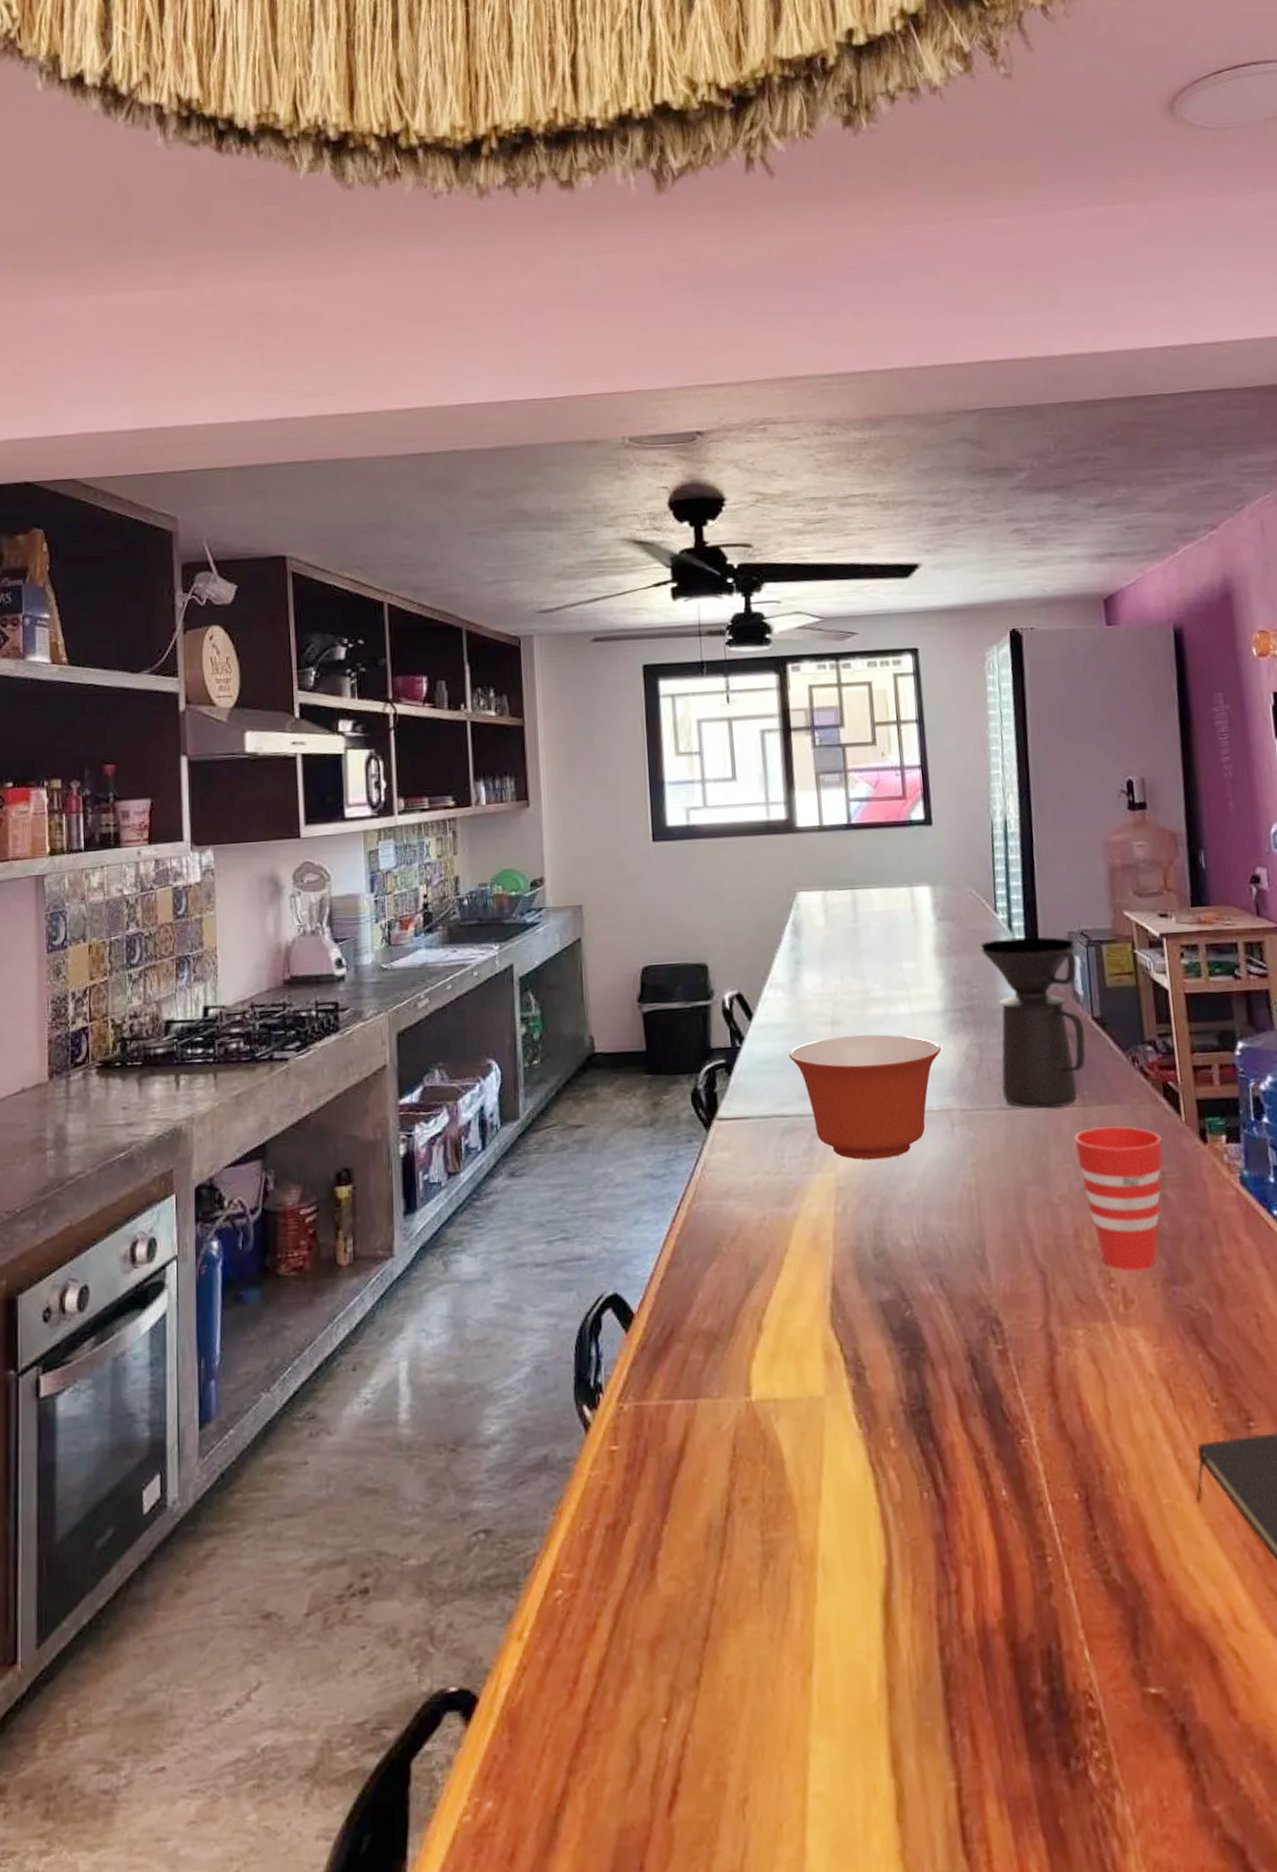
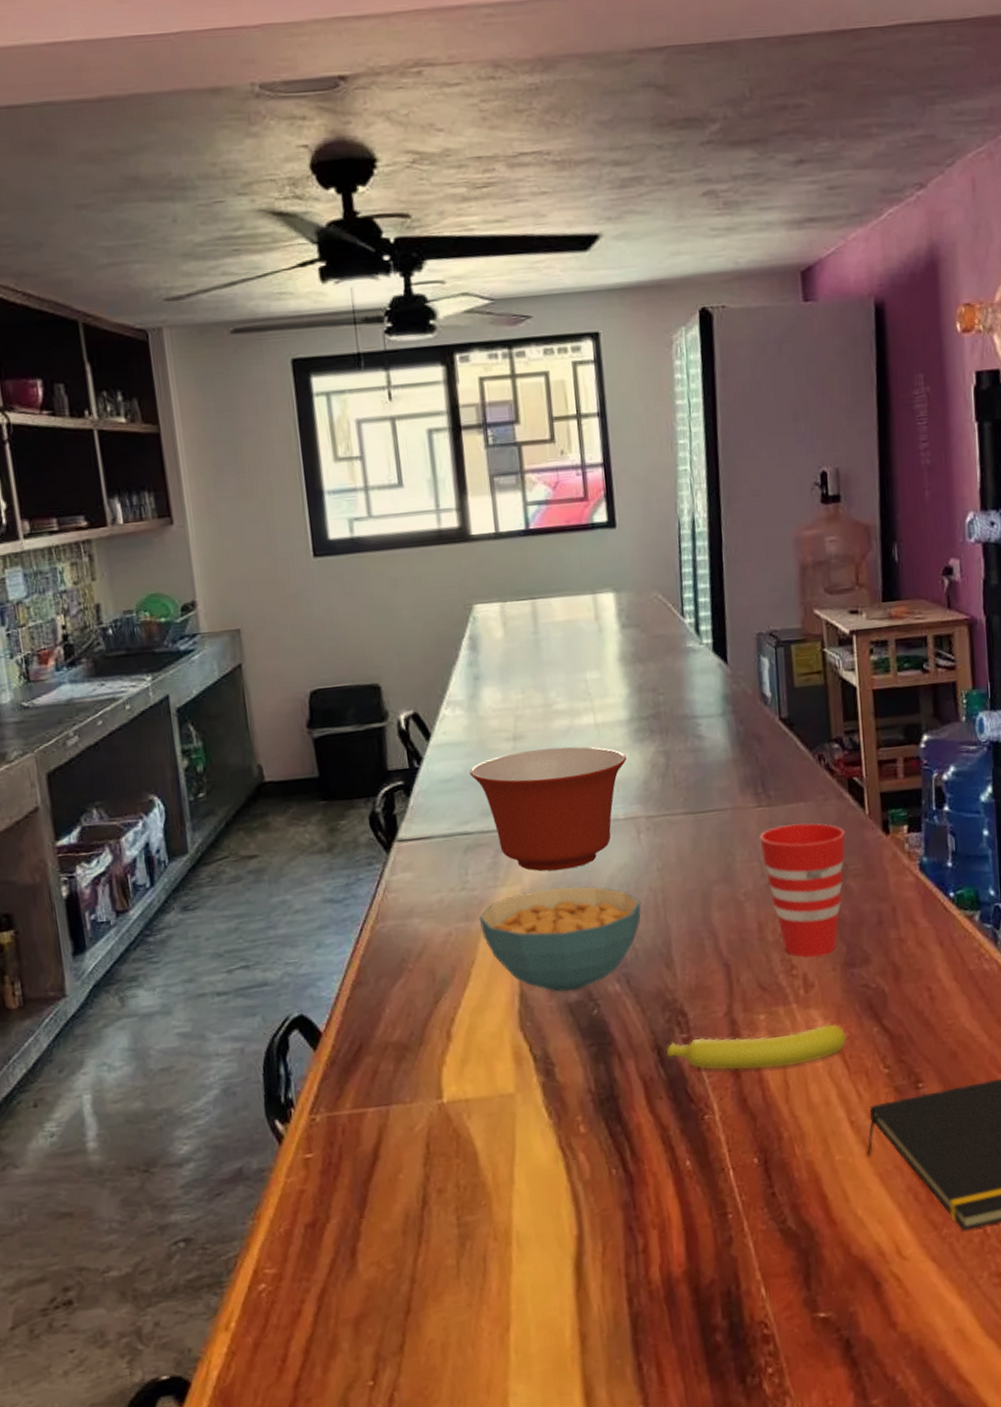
cereal bowl: none [793,1176,955,1289] -> present [478,886,641,992]
coffee maker: present [980,937,1086,1109] -> none [667,639,773,811]
banana: none [980,1346,1171,1392] -> present [665,1023,848,1071]

